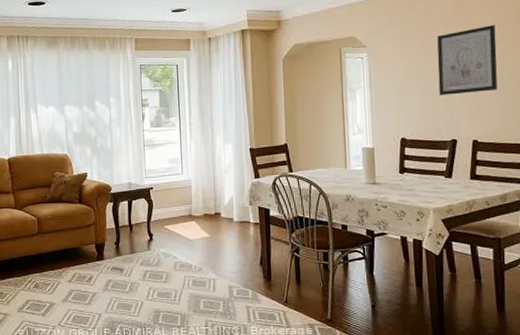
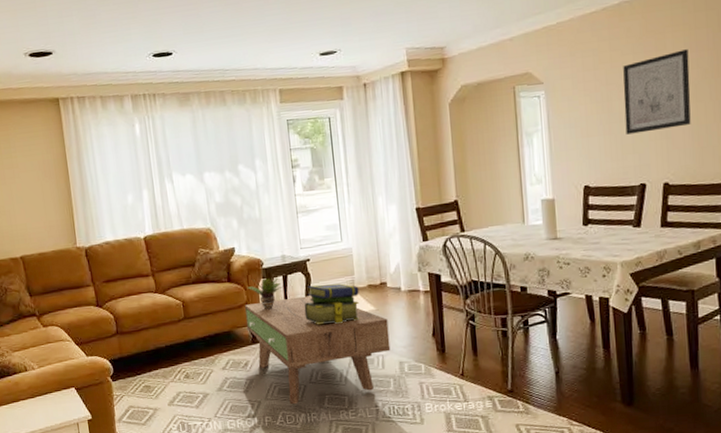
coffee table: none [92,220,222,319] -> present [244,295,391,405]
potted plant: none [95,201,128,231] -> present [247,277,284,310]
stack of books: none [145,211,196,248] -> present [304,283,360,325]

